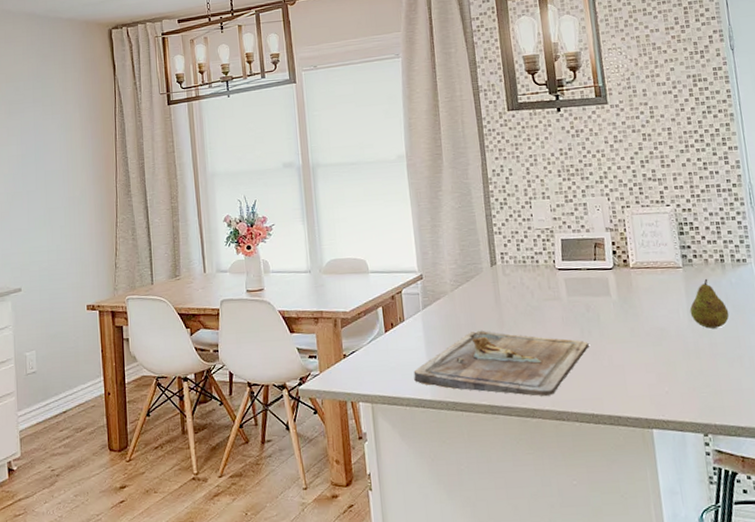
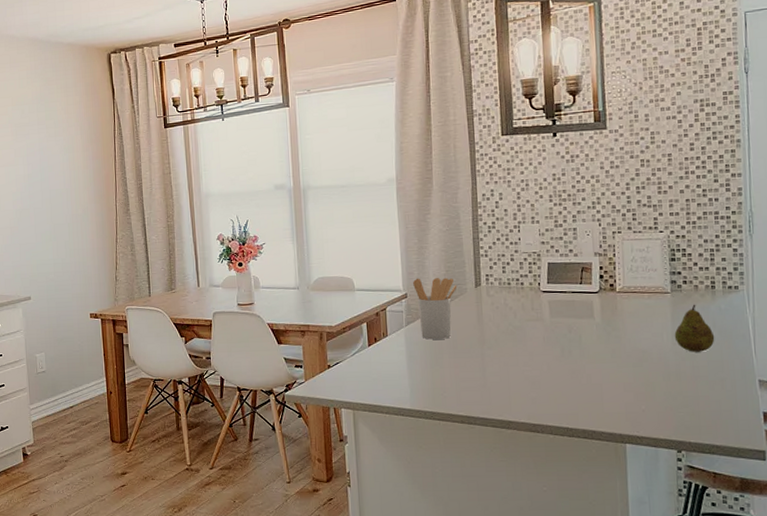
cutting board: present [413,331,589,396] -> none [394,348,569,410]
utensil holder: none [428,257,473,323] -> present [413,277,457,340]

